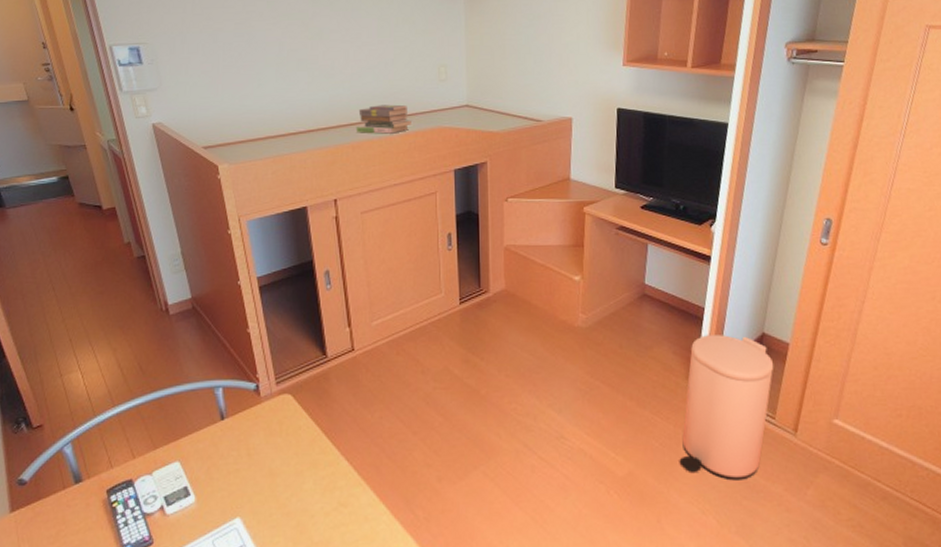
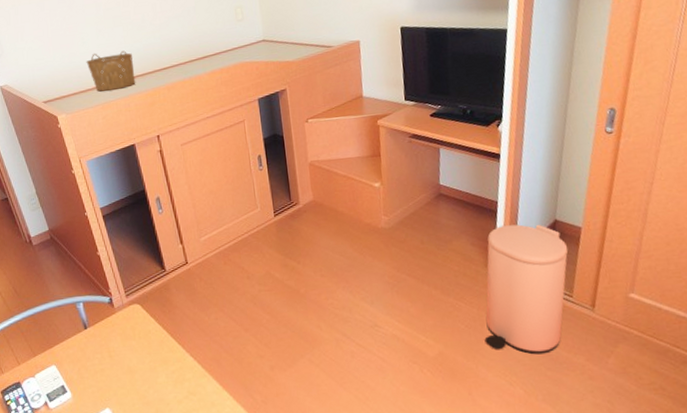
basket: none [260,97,316,142] -> present [86,51,136,92]
books: present [356,104,411,134] -> none [168,46,217,76]

